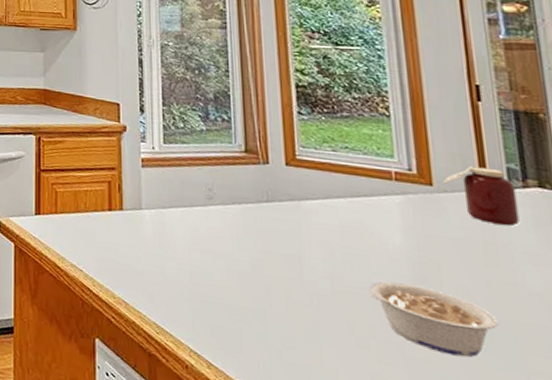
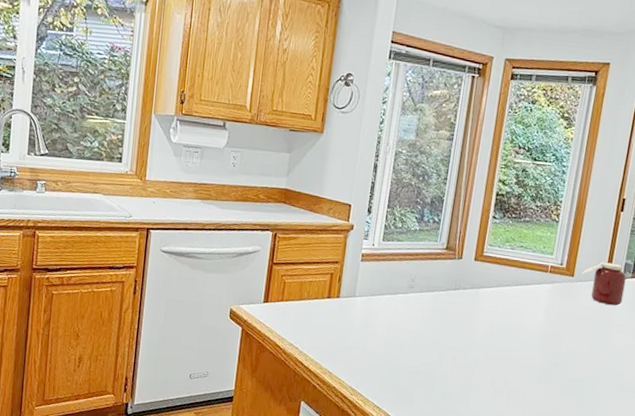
legume: present [367,281,498,358] -> none [510,348,589,398]

